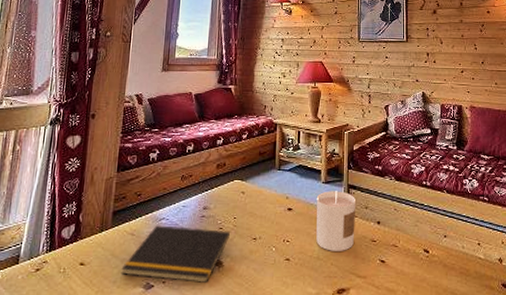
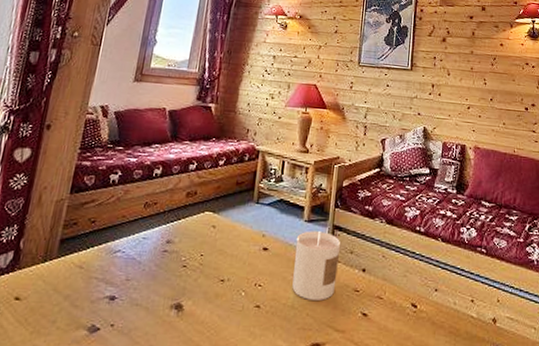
notepad: present [121,225,230,283] -> none [62,258,194,328]

